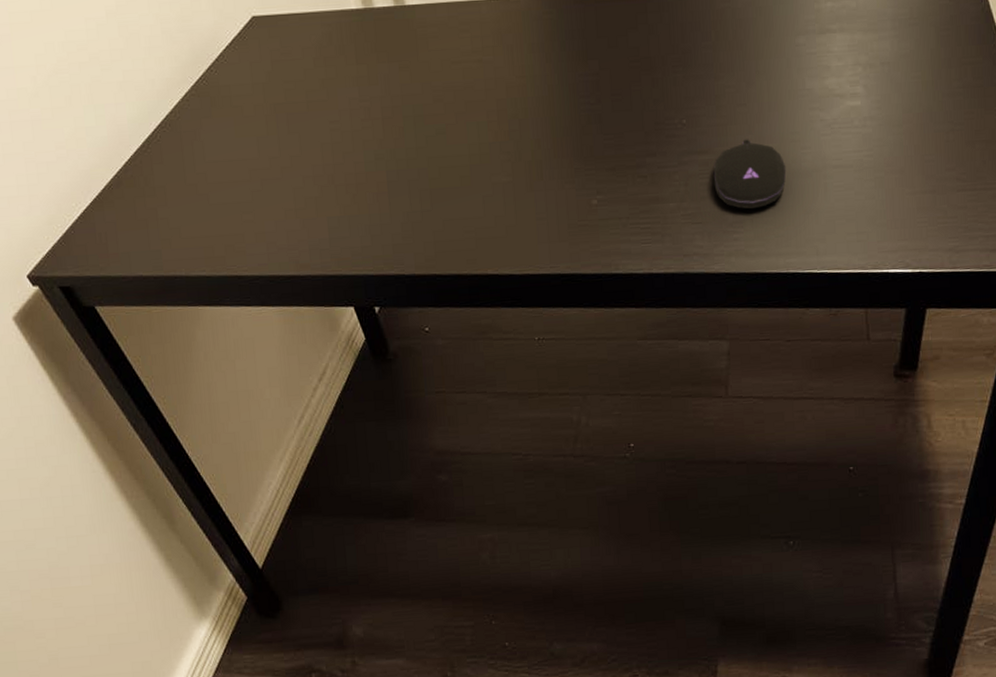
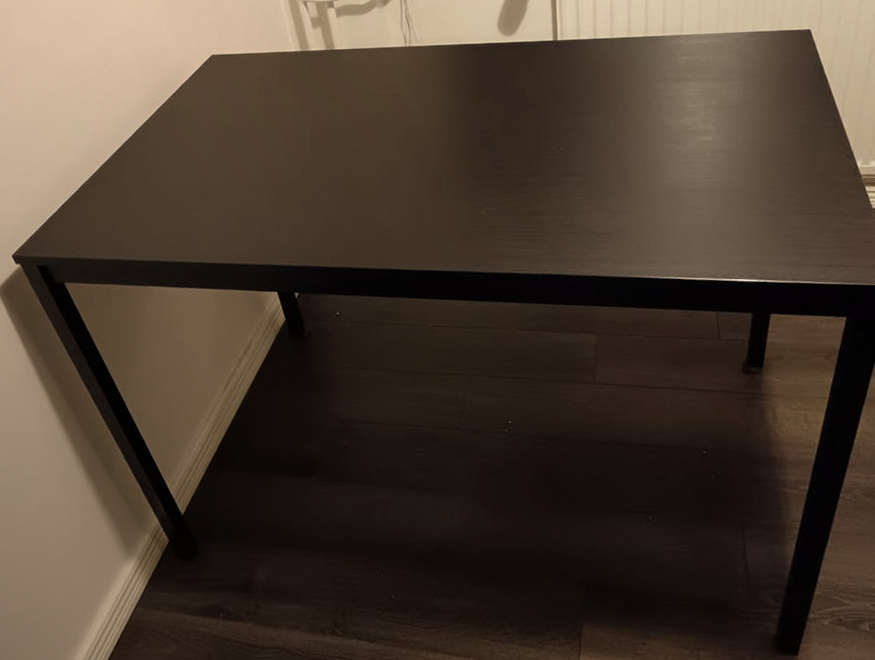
computer mouse: present [713,139,787,210] -> none [585,165,648,224]

